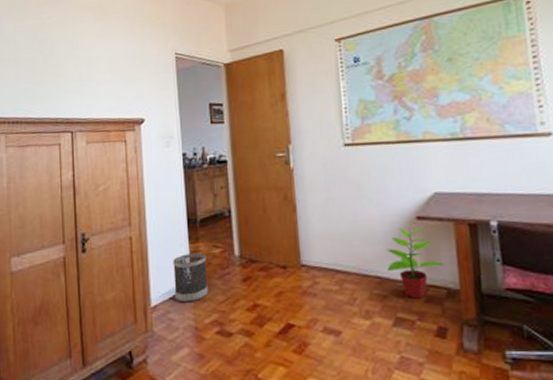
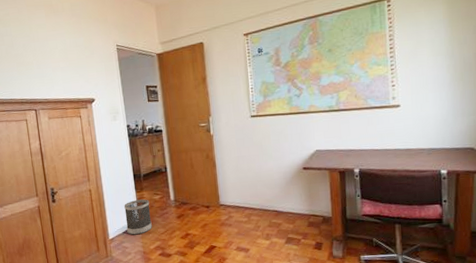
potted plant: present [386,228,444,299] -> none [281,175,321,225]

